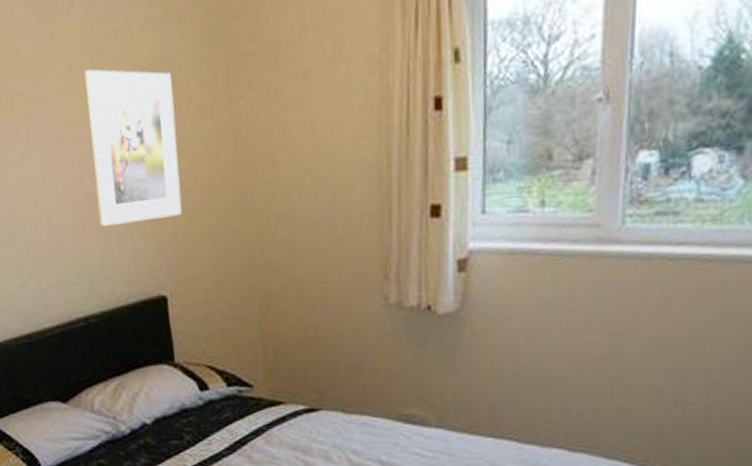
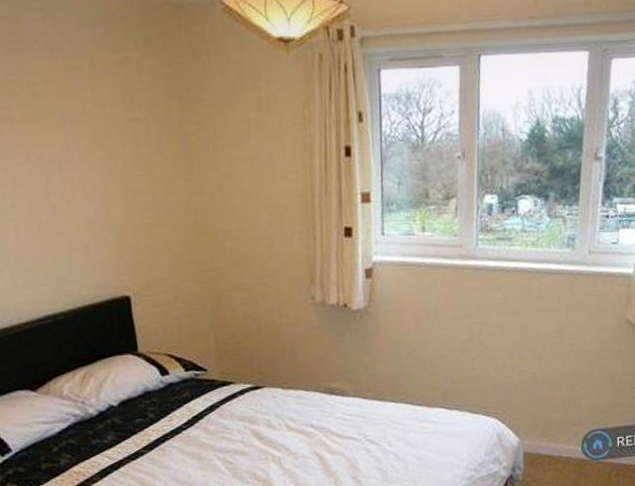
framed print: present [84,69,183,226] -> none [50,100,143,236]

